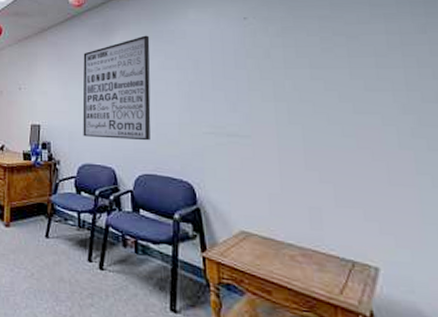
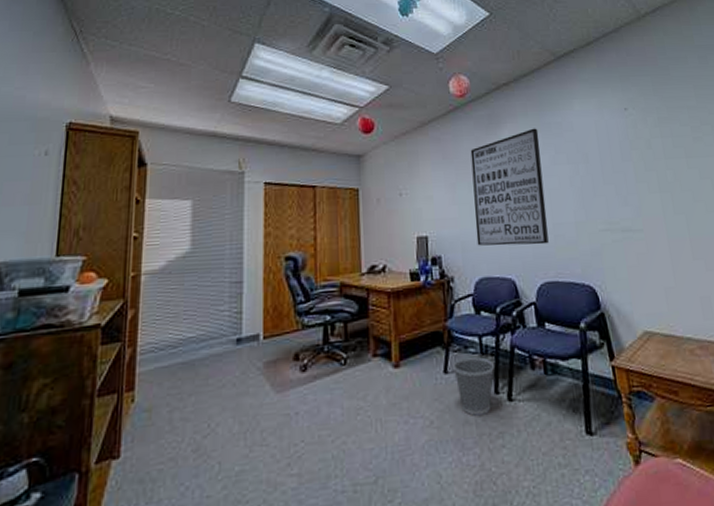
wastebasket: none [54,227,91,277] -> present [453,356,496,416]

